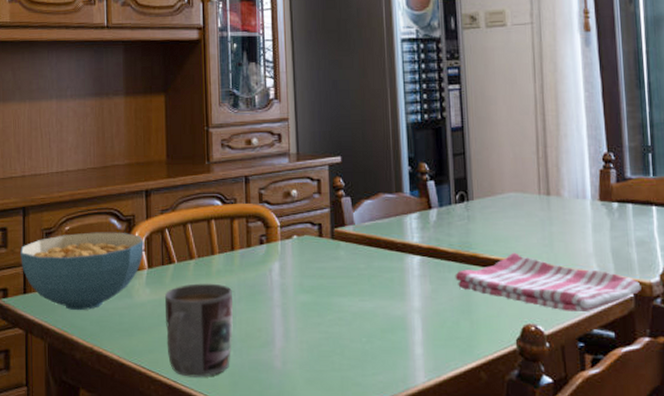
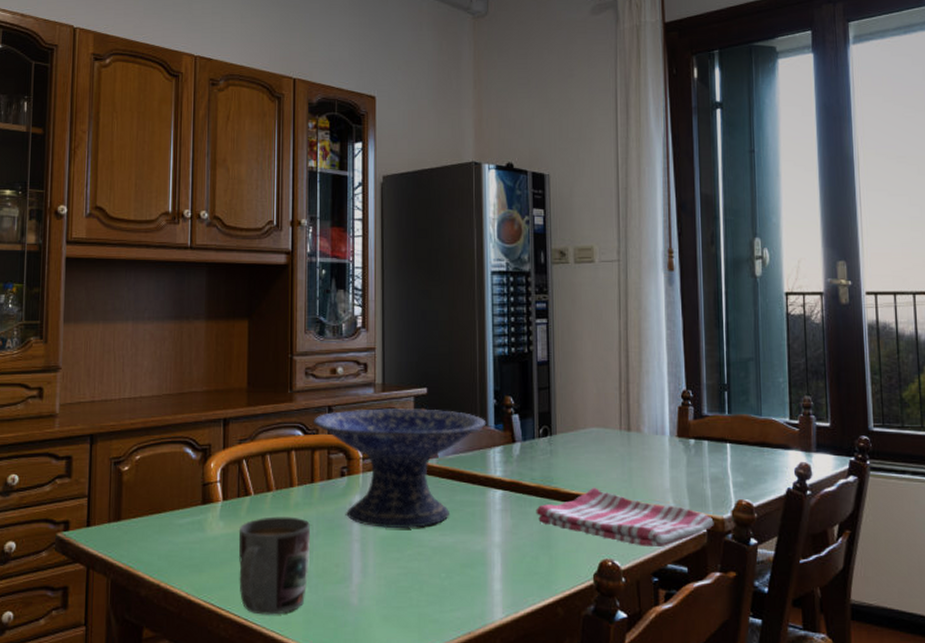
cereal bowl: present [20,232,144,311] -> none [85,462,219,545]
decorative bowl: none [230,177,402,295] -> present [312,408,486,529]

